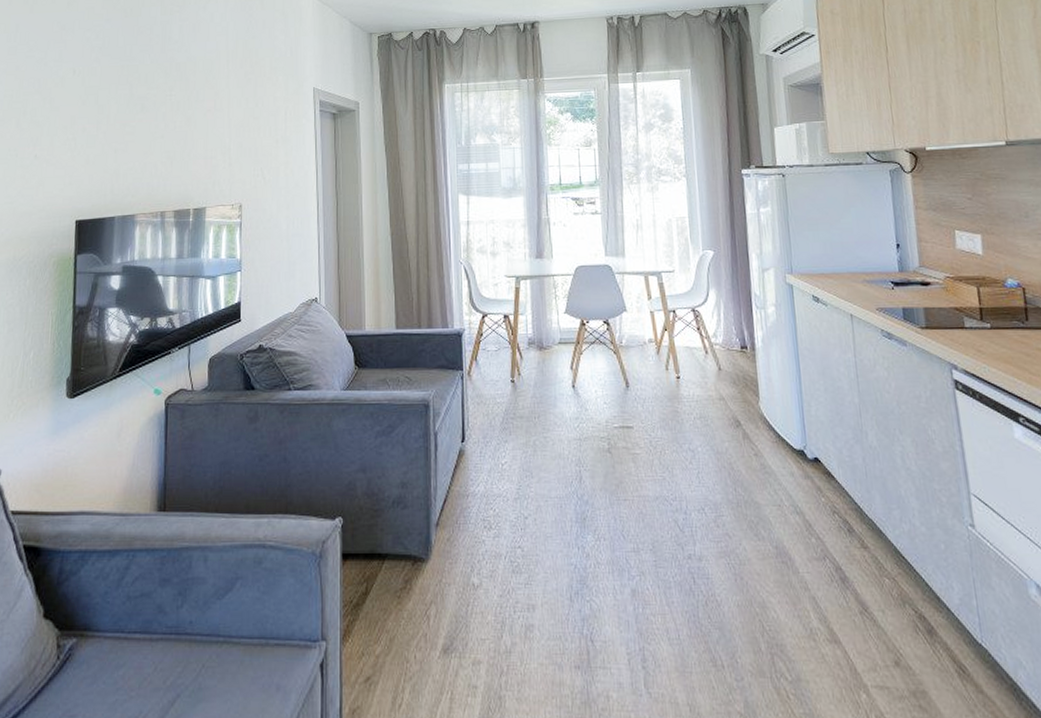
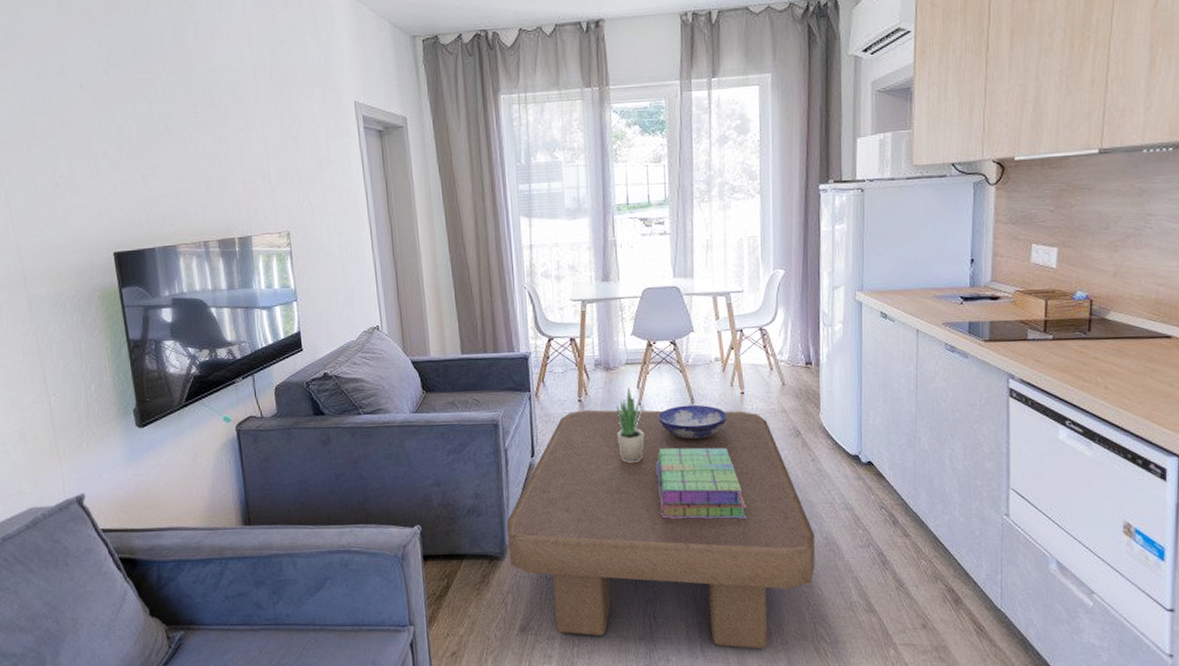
coffee table: none [433,391,768,687] -> present [507,409,816,649]
potted plant: none [550,368,579,453] -> present [616,387,644,464]
stack of books: none [591,436,689,521] -> present [656,447,746,519]
ceramic bowl: none [592,389,664,427] -> present [658,404,727,440]

